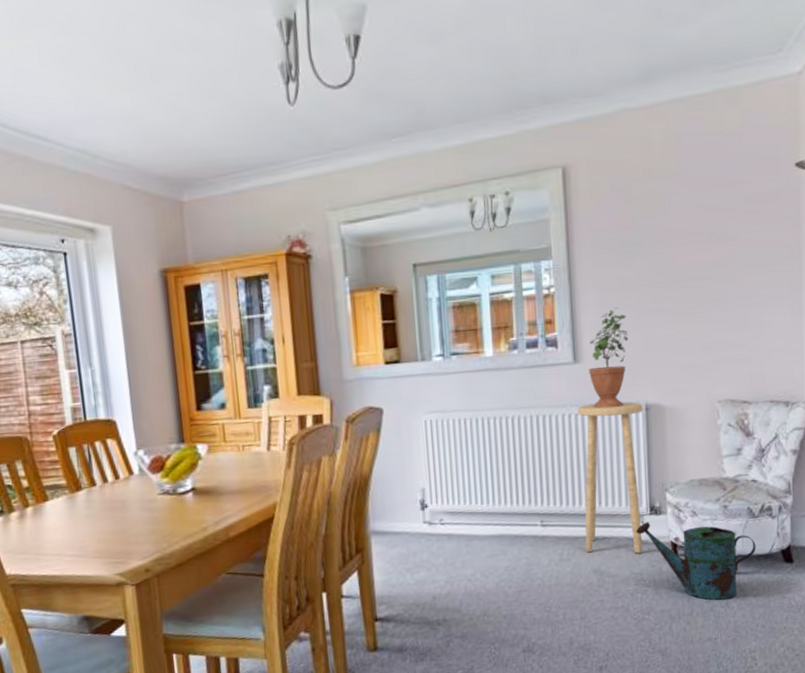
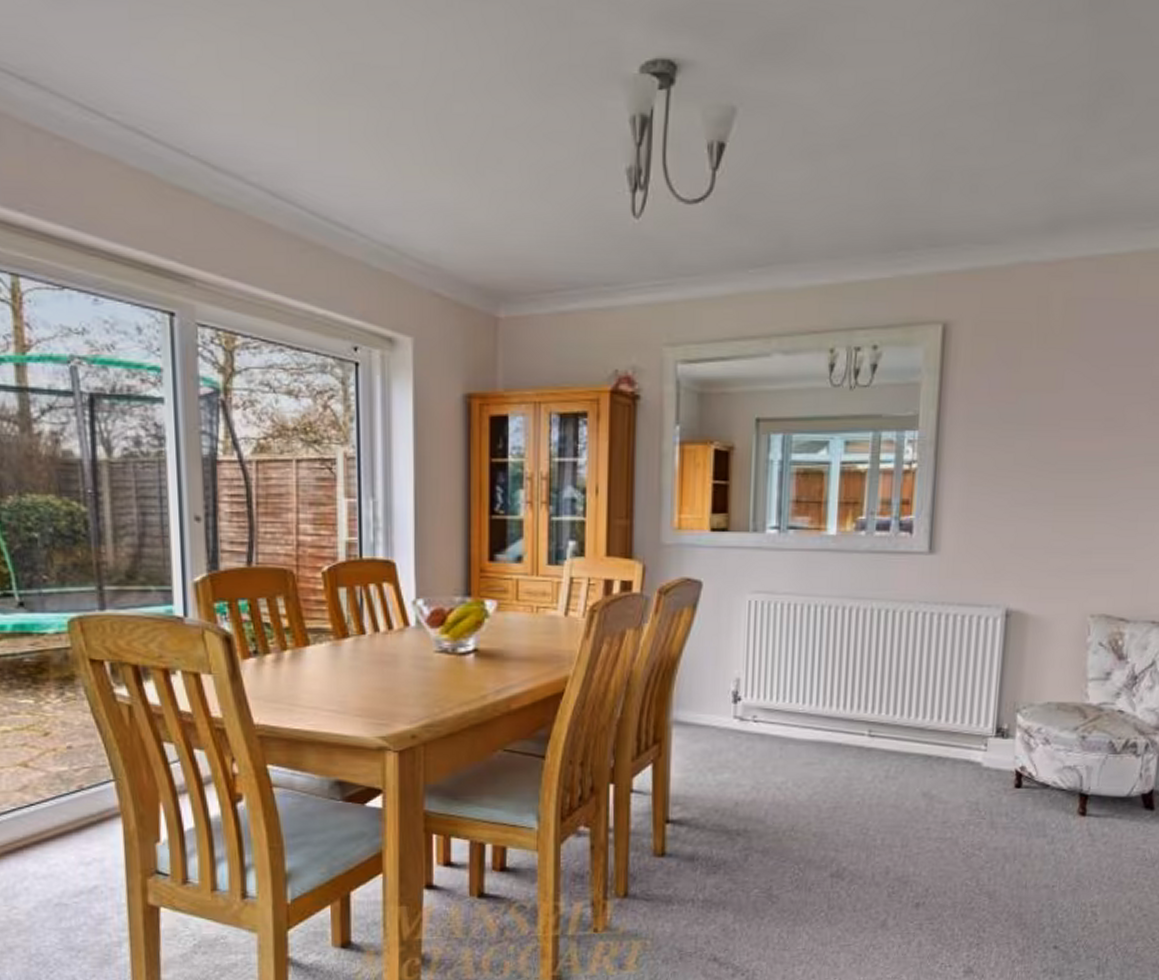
stool: present [577,402,643,554] -> none [915,603,1003,780]
potted plant: present [588,307,628,409] -> none [944,494,996,609]
watering can: present [635,522,756,600] -> none [976,745,1114,843]

